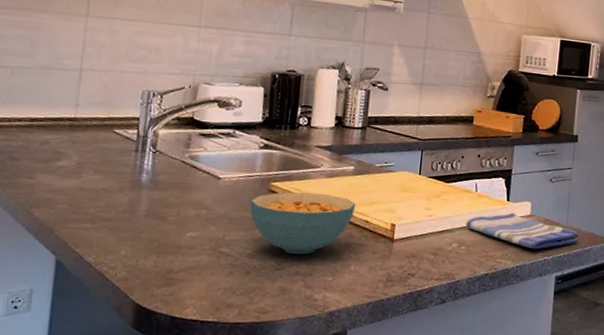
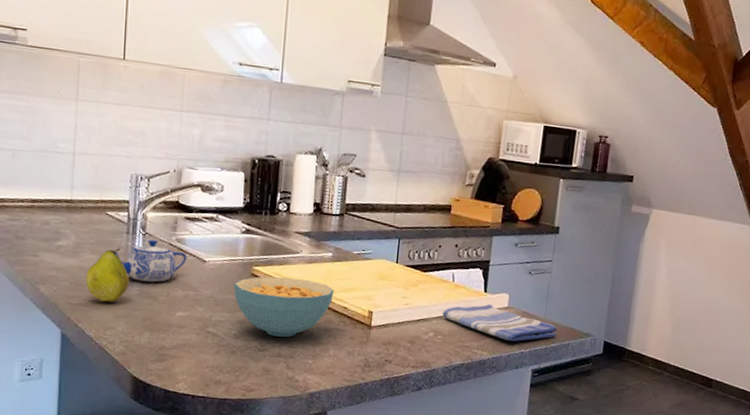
fruit: none [87,167,136,225] -> present [86,248,129,302]
teapot: none [118,157,201,202] -> present [112,240,187,283]

